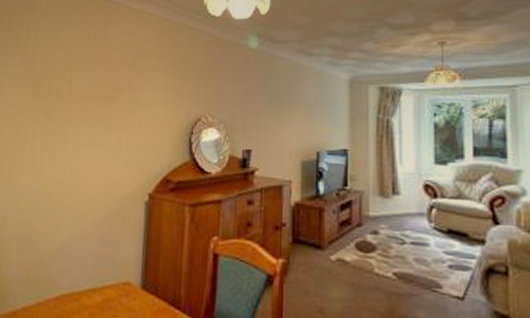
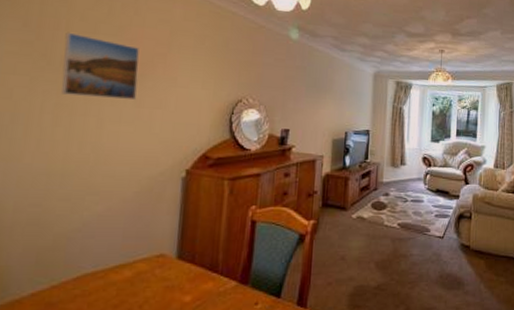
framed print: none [48,63,108,124] -> present [61,32,140,101]

